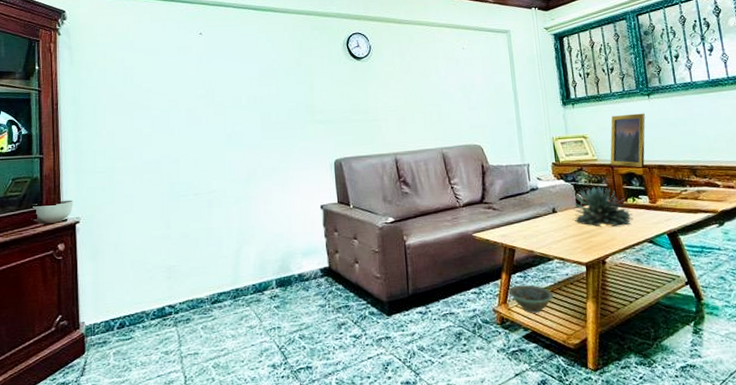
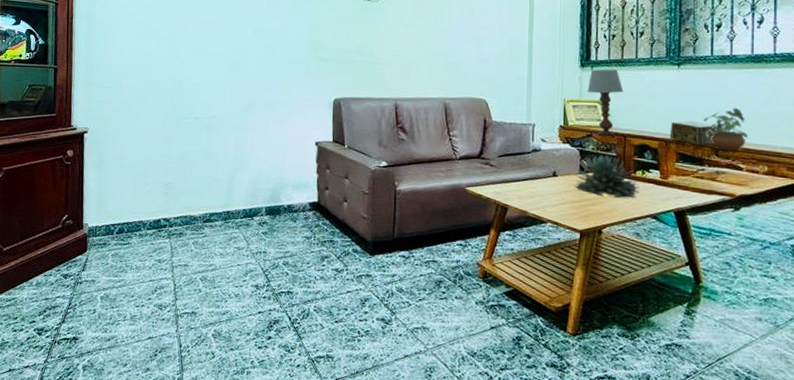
bowl: present [31,200,74,225] -> none [44,110,83,131]
decorative bowl: present [508,284,554,313] -> none [495,243,542,272]
table lamp: none [572,104,604,170] -> present [587,69,624,137]
picture frame: present [610,113,646,168] -> none [624,83,671,141]
decorative box: none [651,146,692,169] -> present [669,121,718,146]
potted plant: none [678,129,719,171] -> present [703,107,748,152]

